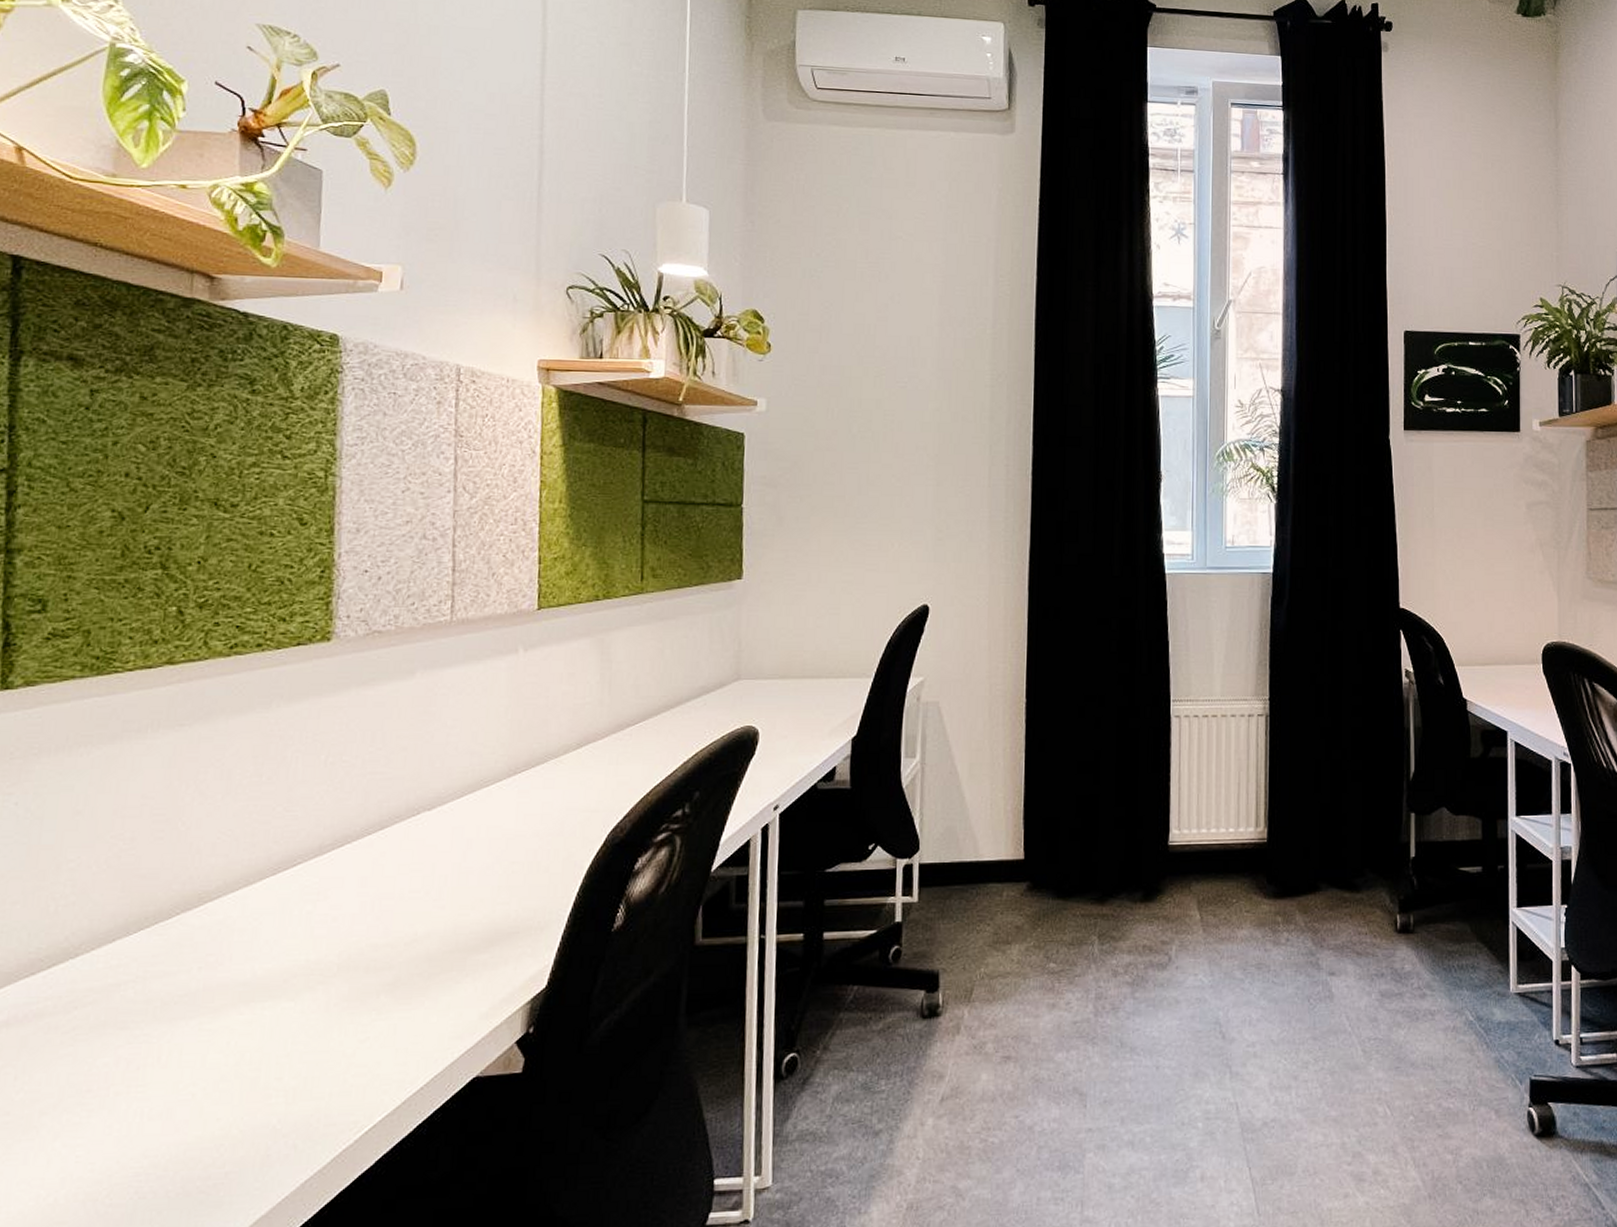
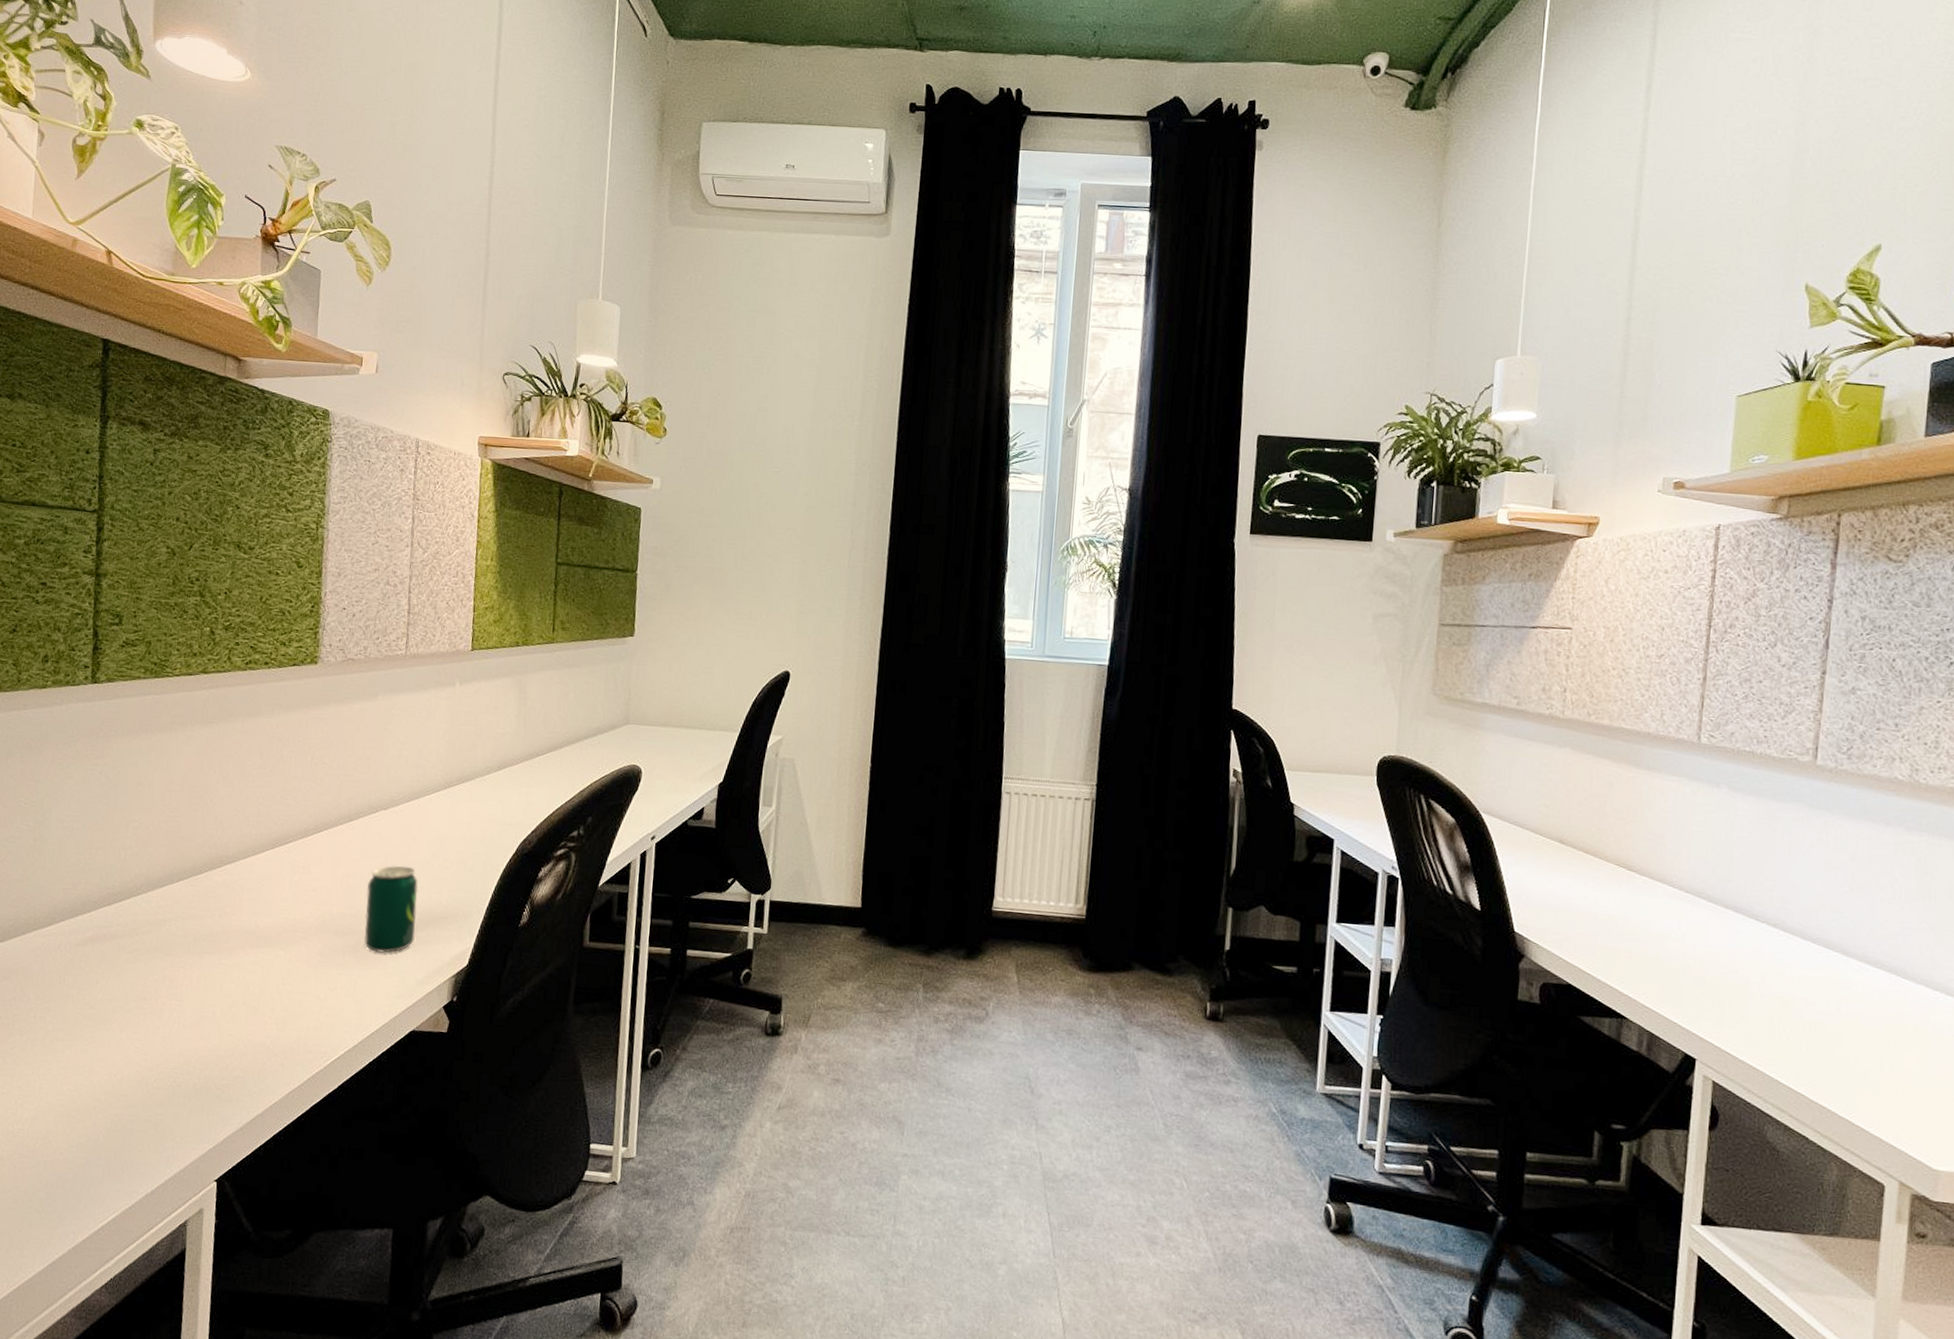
beverage can: none [405,876,478,987] -> present [364,865,418,953]

